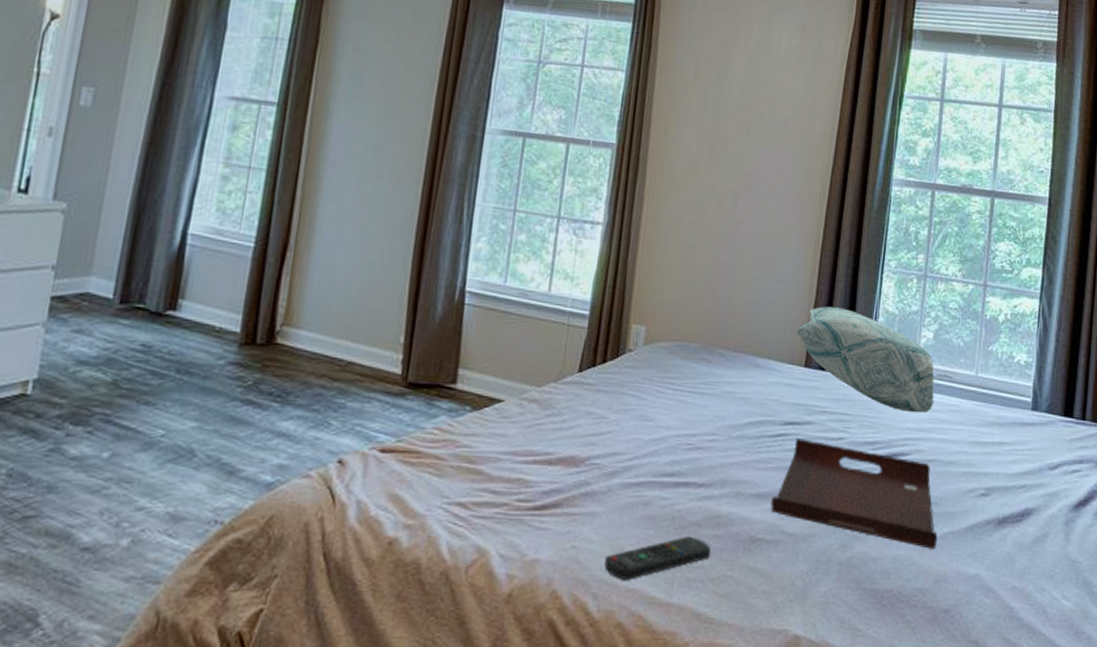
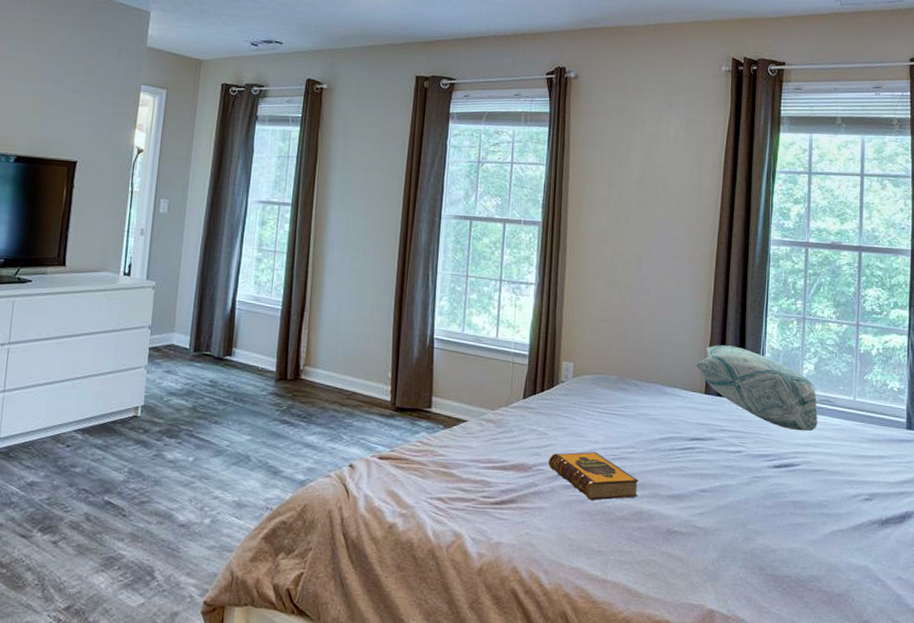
remote control: present [604,535,711,580] -> none [552,527,636,561]
hardback book: none [606,440,718,502] -> present [549,452,639,500]
serving tray: present [770,438,938,549] -> none [683,451,828,544]

